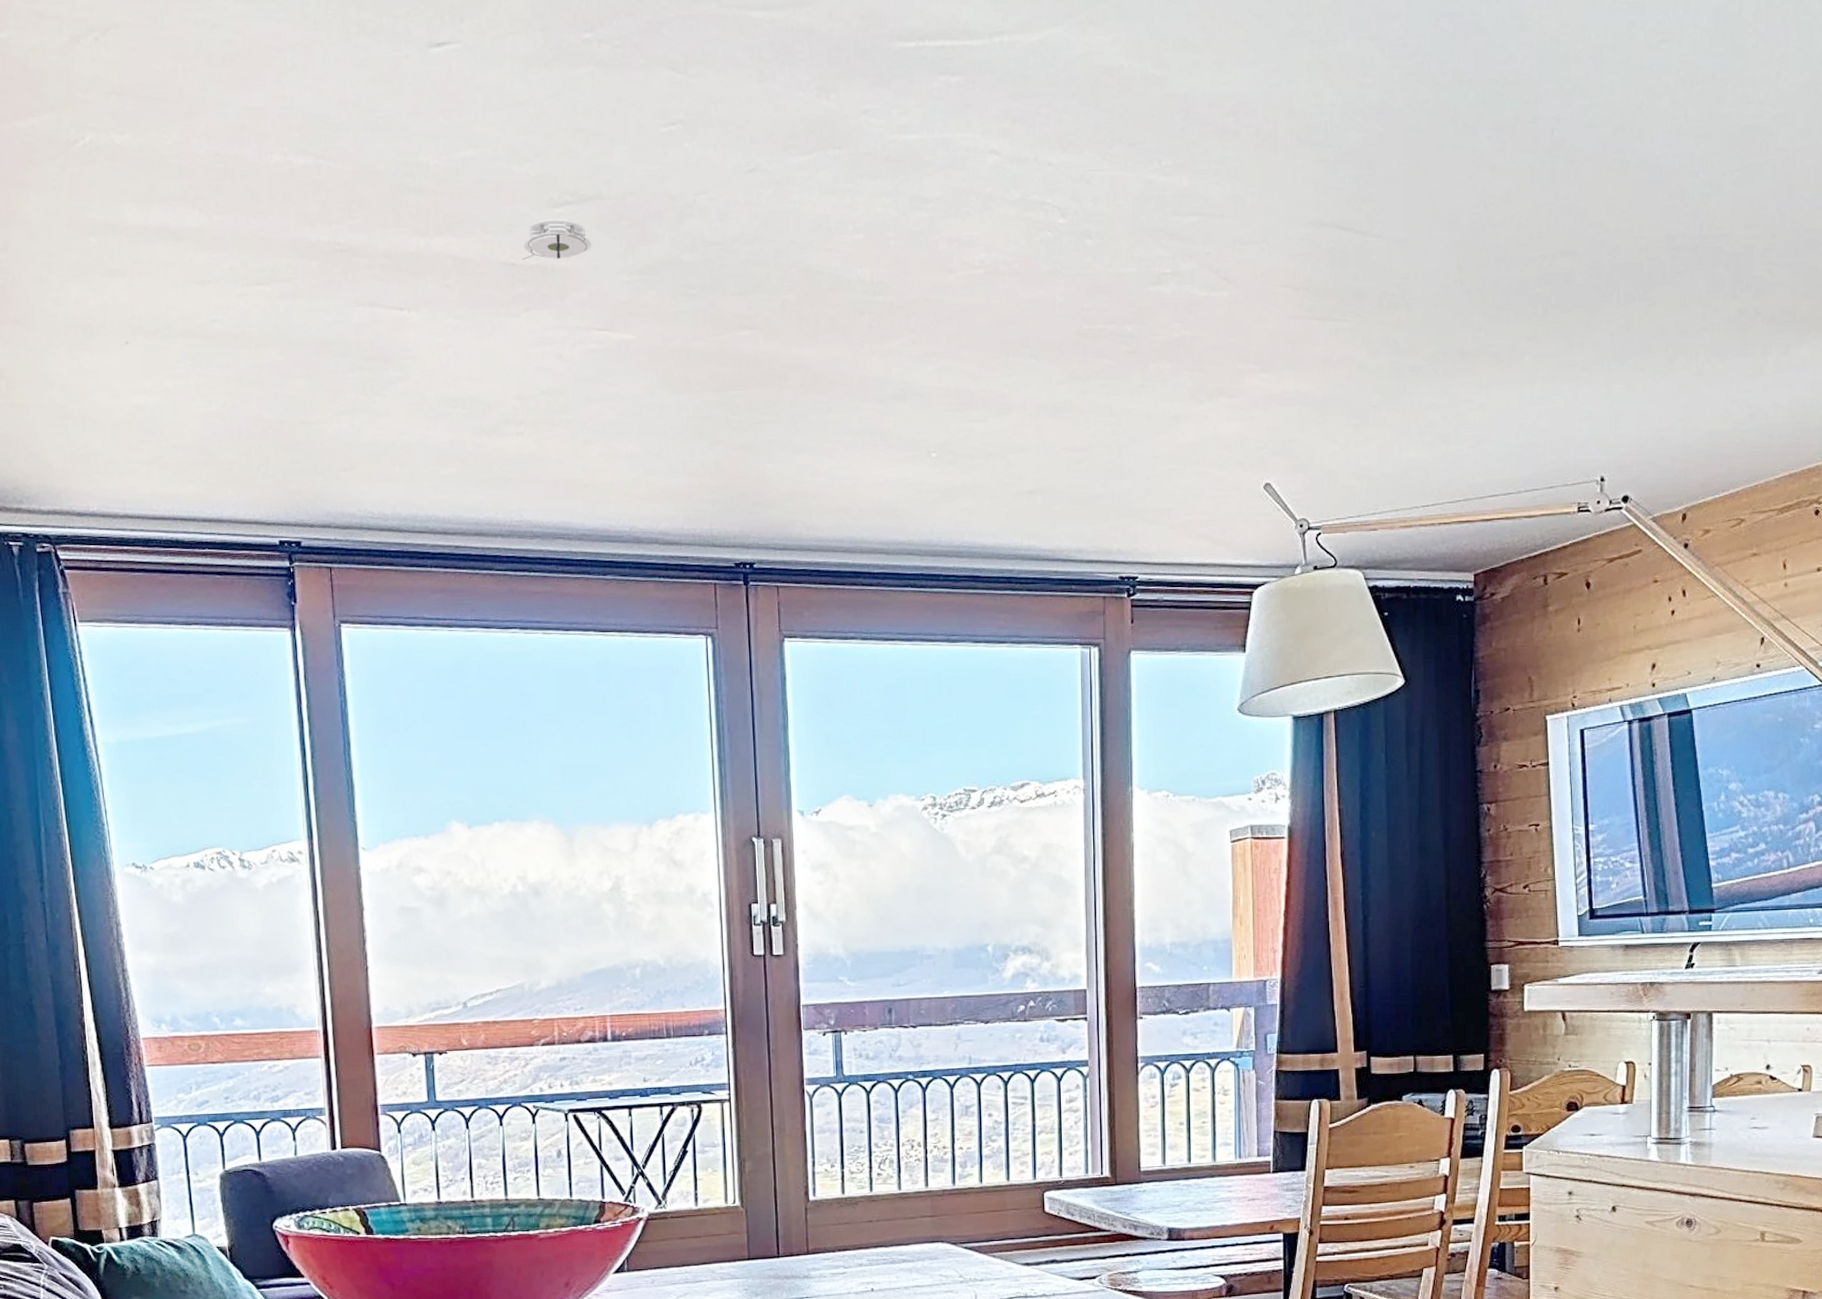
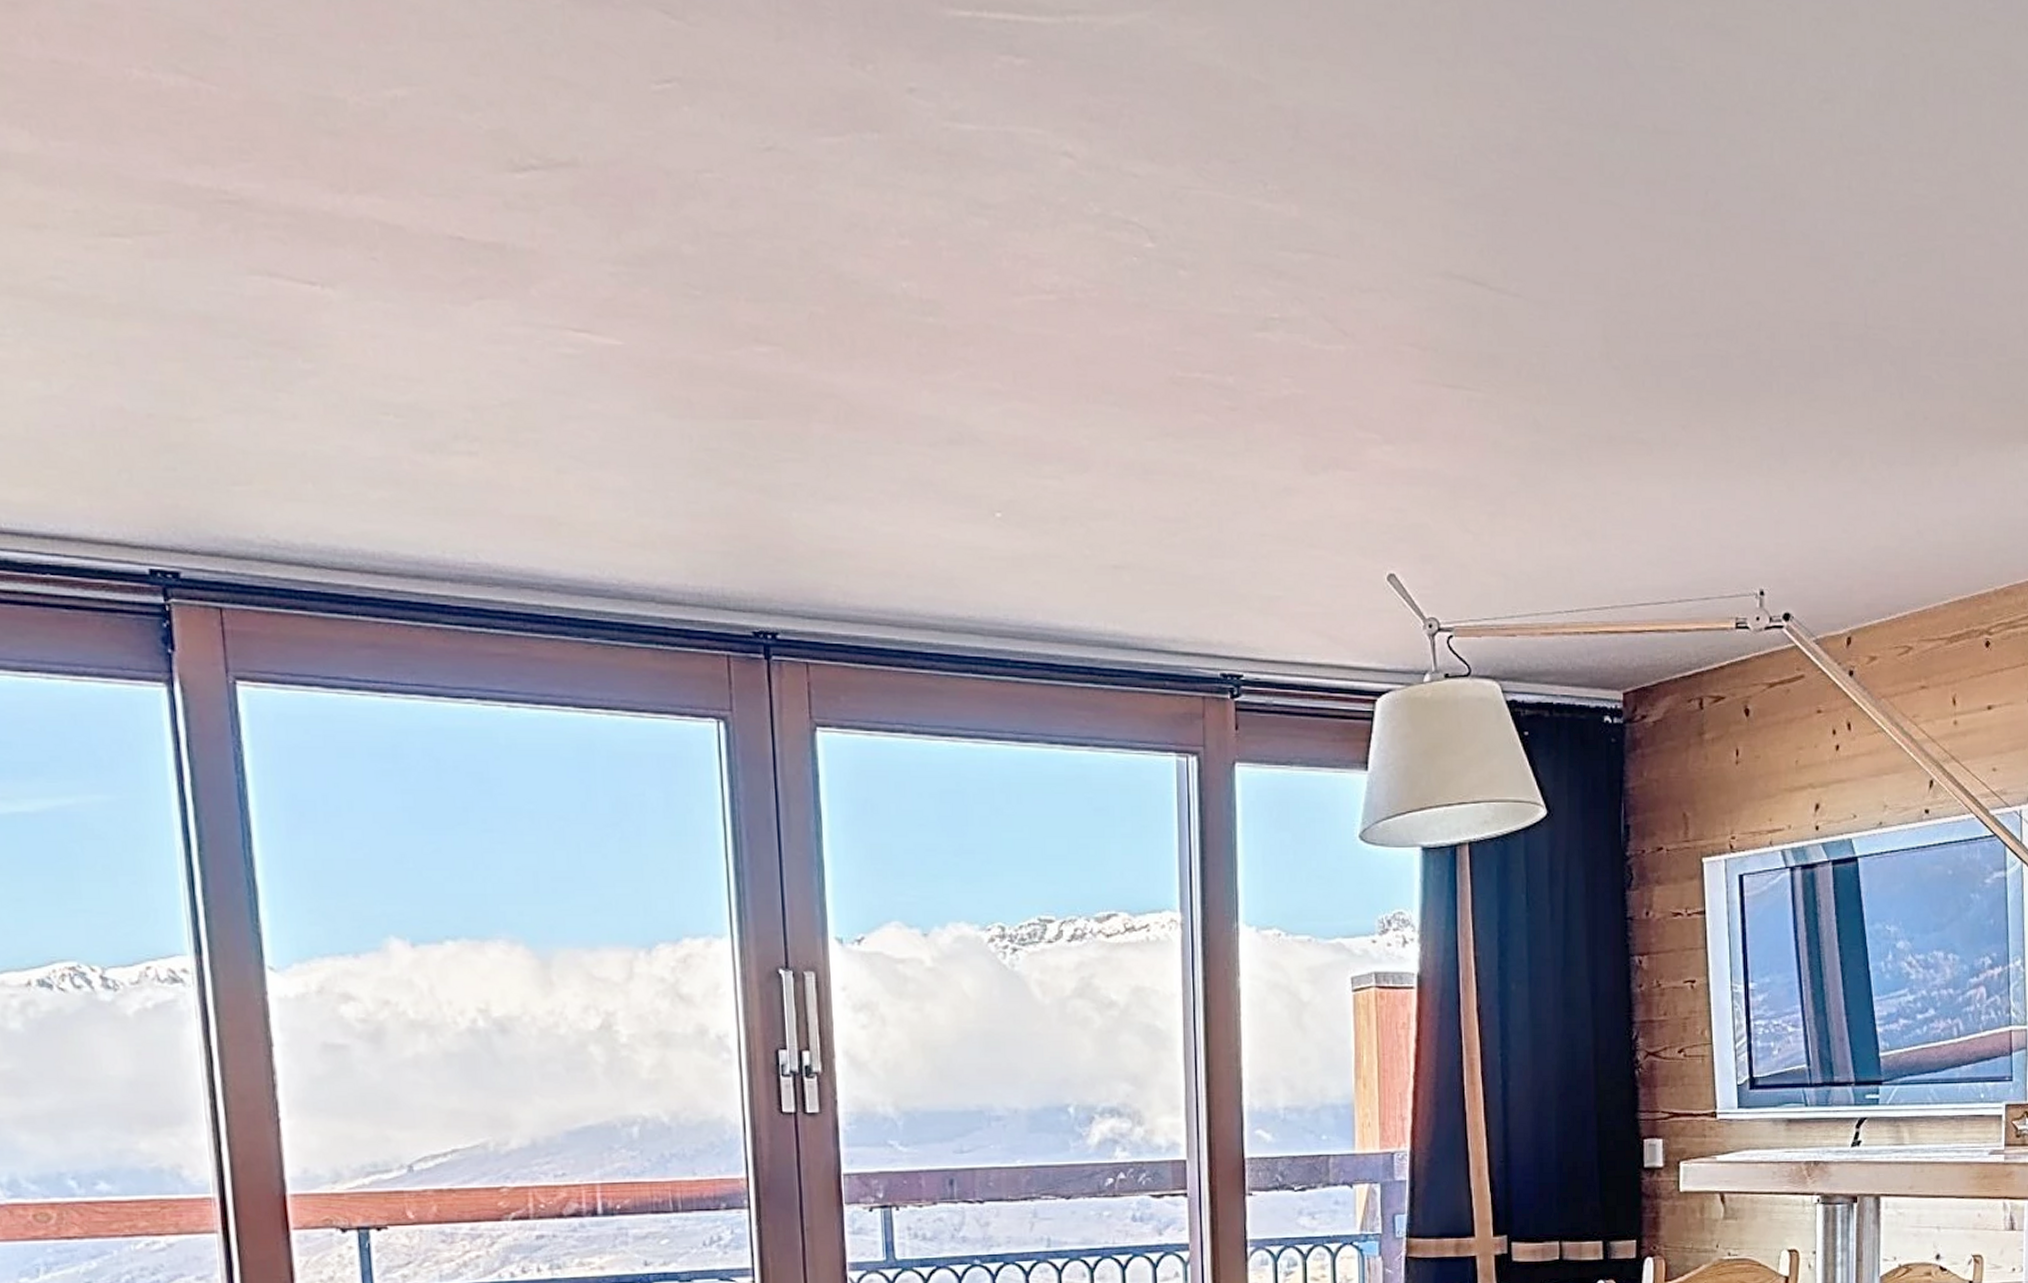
smoke detector: present [522,218,592,260] -> none [473,185,564,237]

